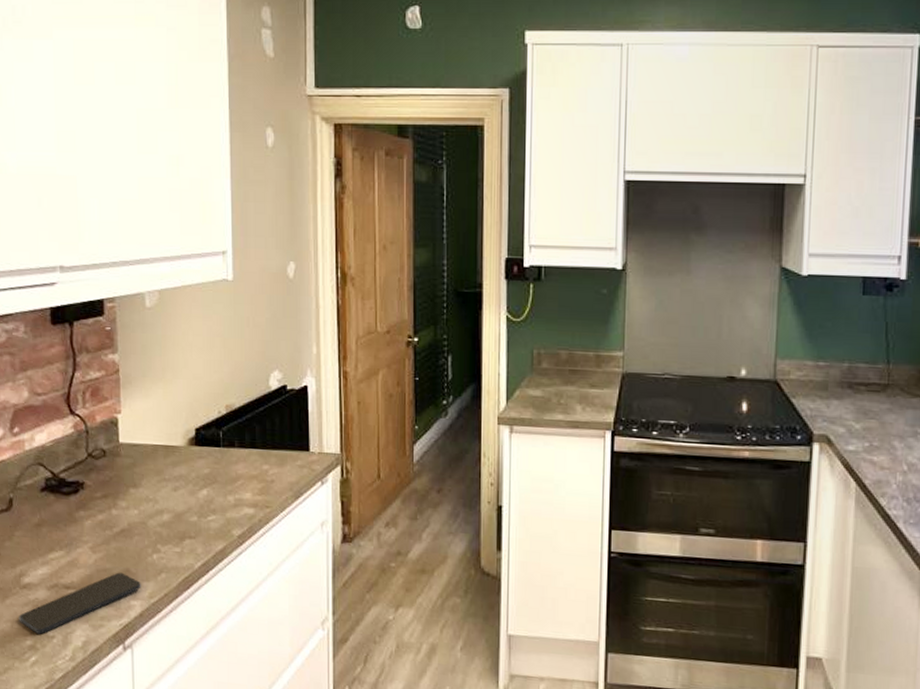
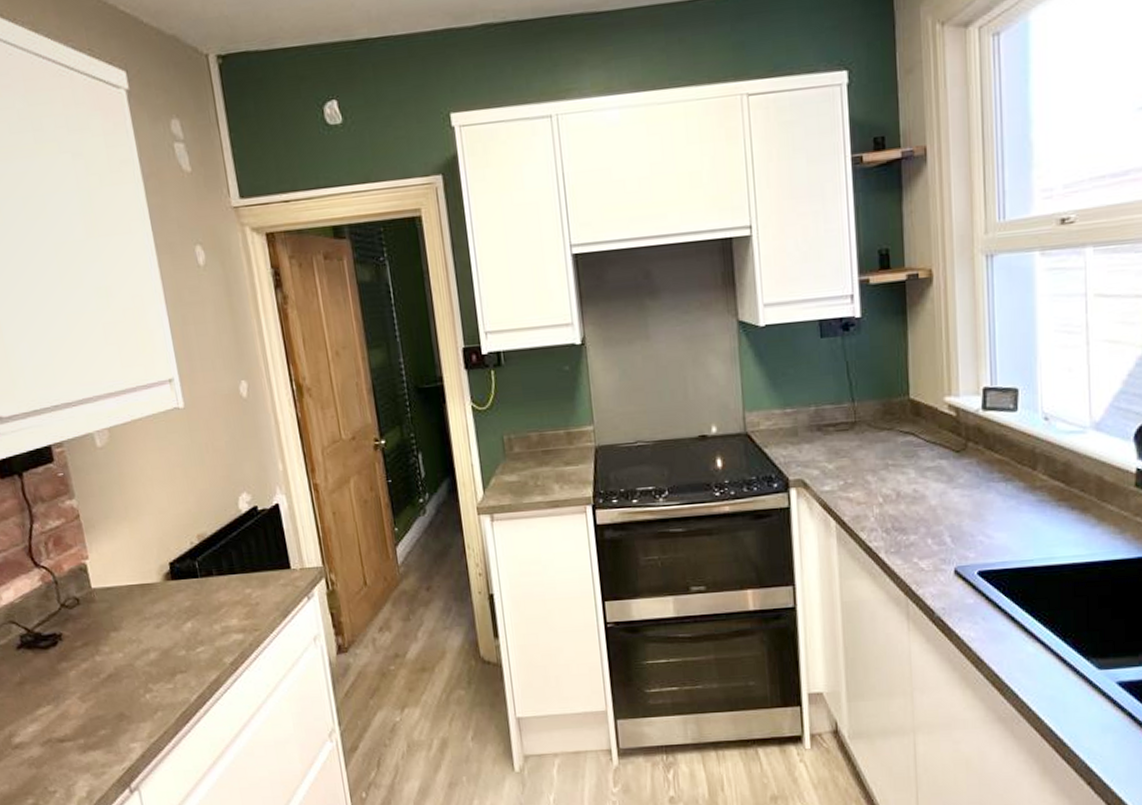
smartphone: present [18,572,141,634] -> none [15,717,139,791]

